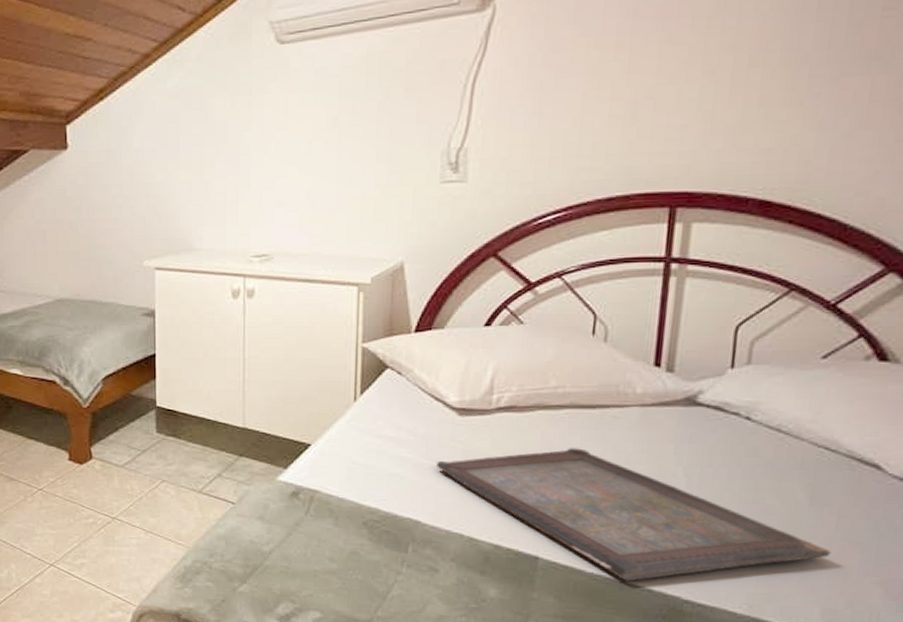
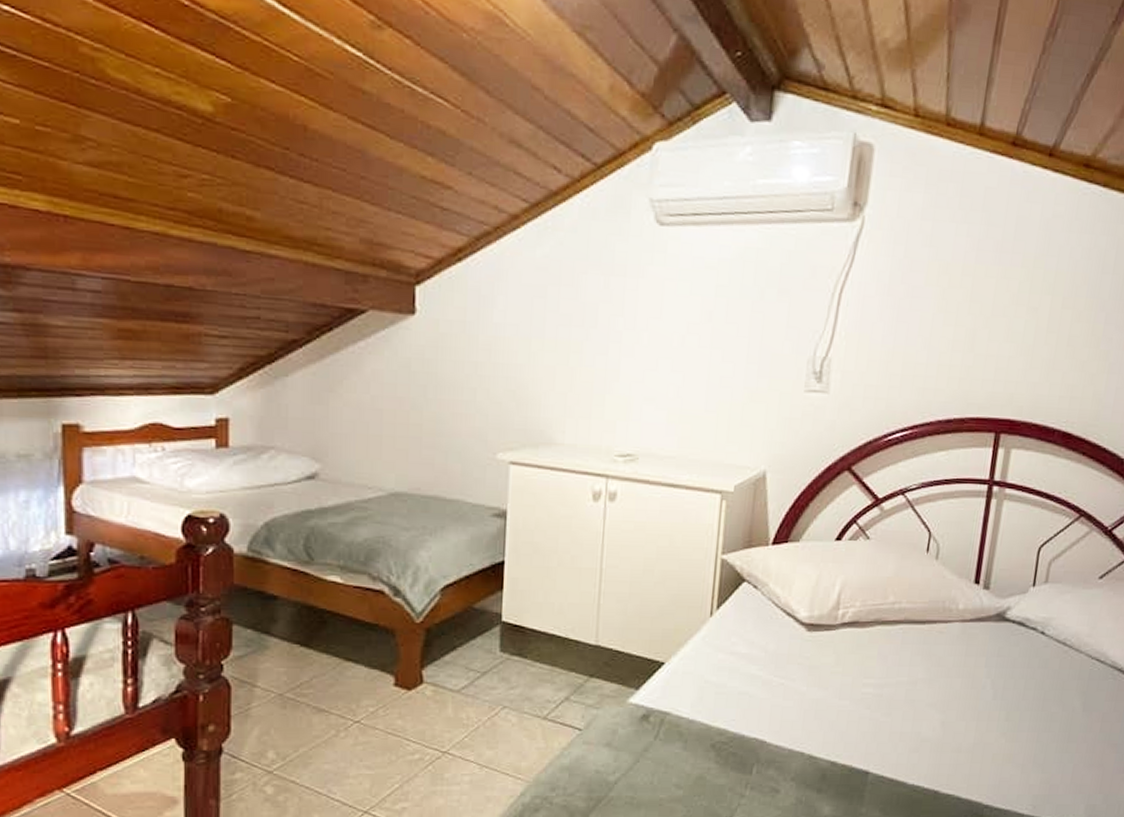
serving tray: present [435,448,831,582] -> none [783,662,1096,791]

